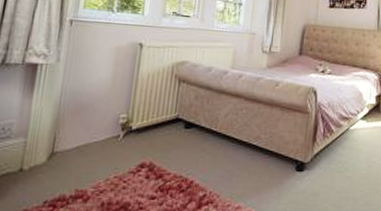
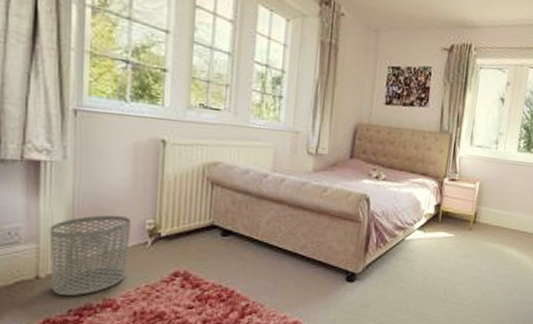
waste bin: none [32,110,108,187] -> present [49,215,132,295]

